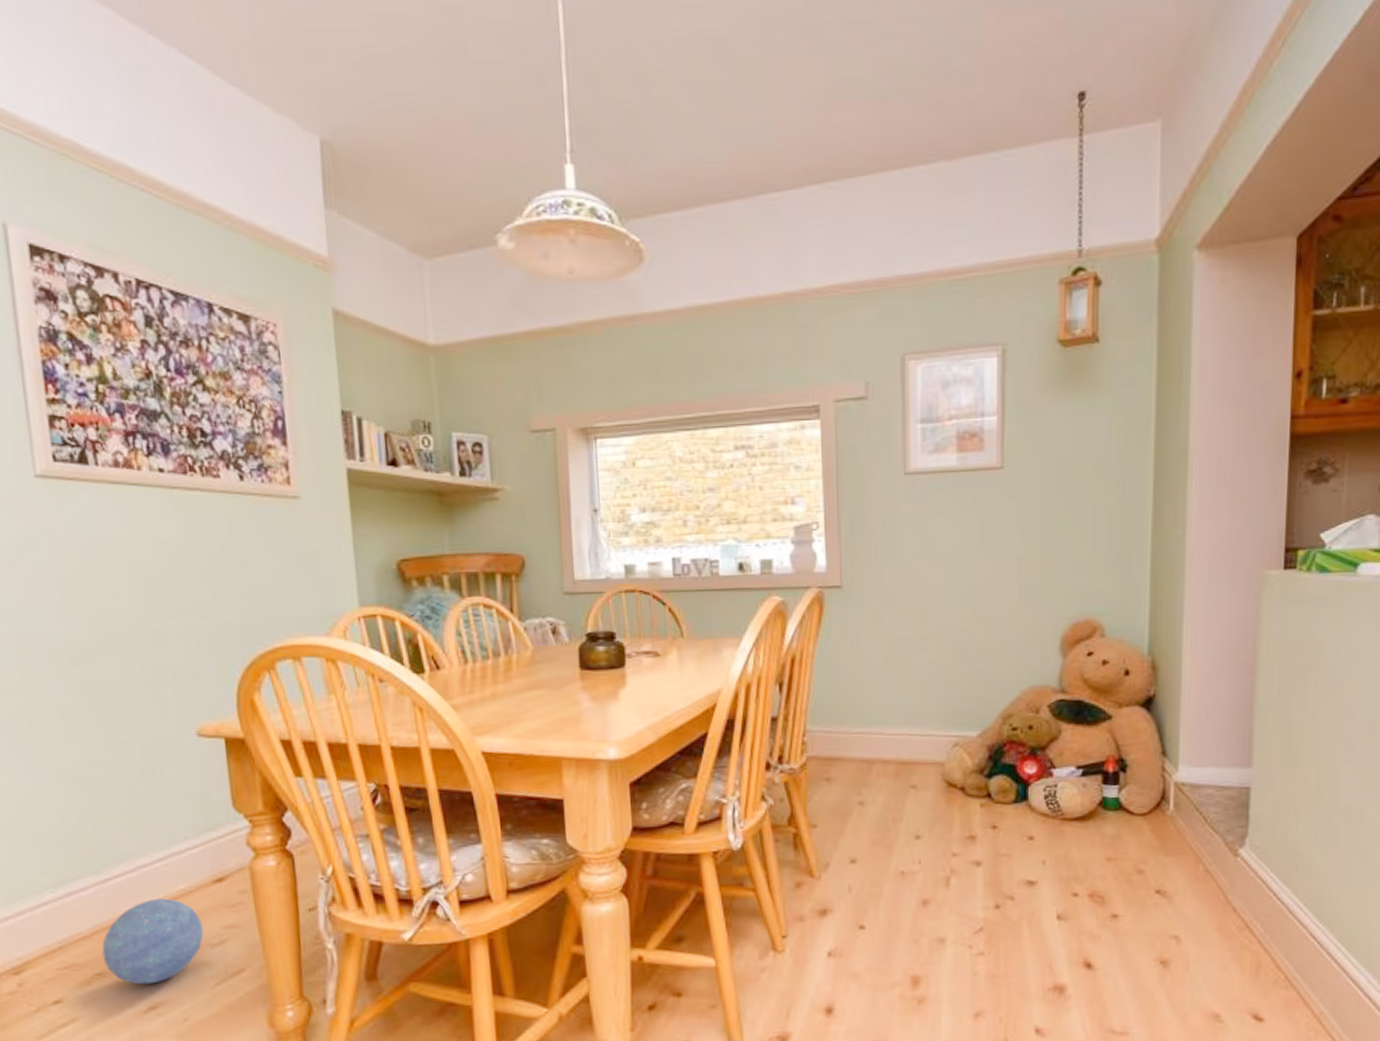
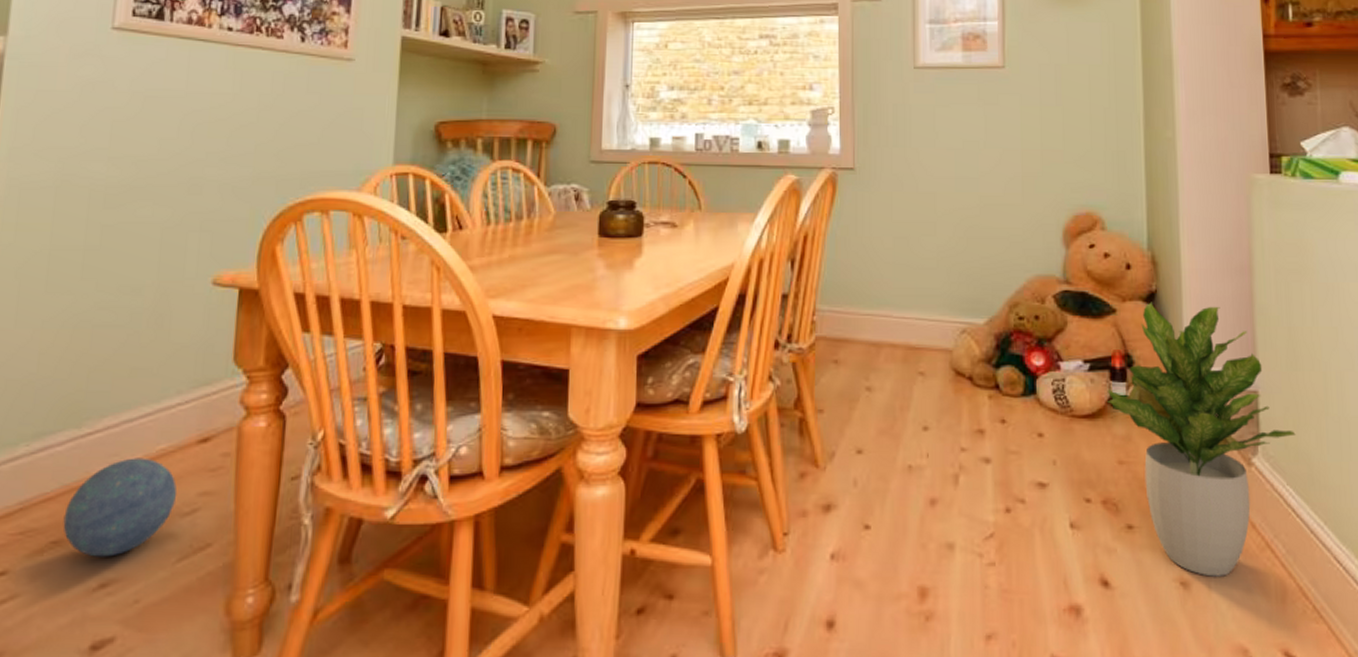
potted plant: none [1098,706,1284,956] -> present [1107,302,1296,577]

